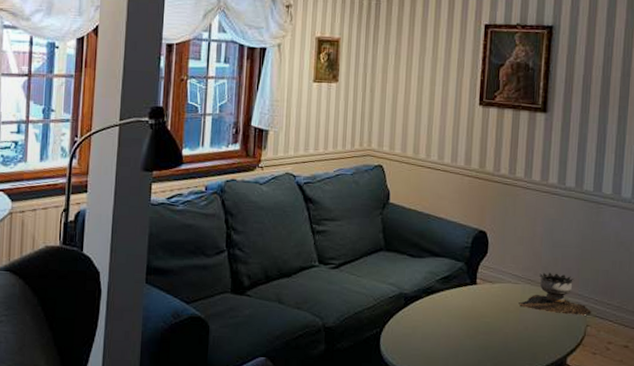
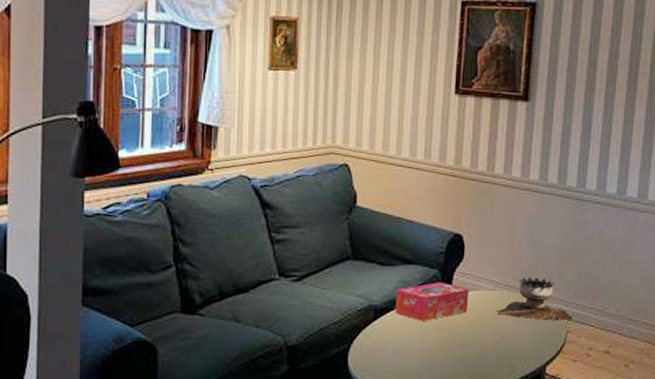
tissue box: none [423,274,493,311] -> present [394,282,470,322]

